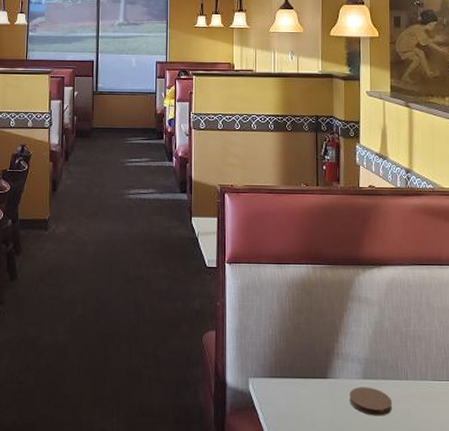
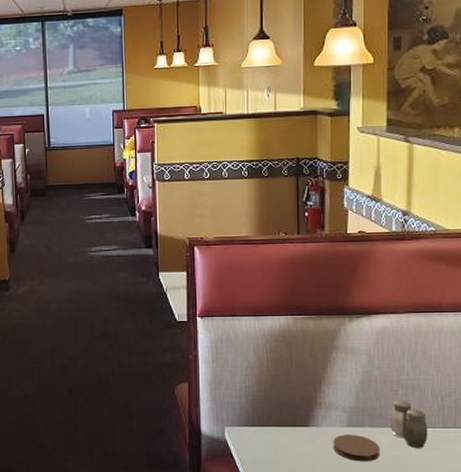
salt and pepper shaker: none [400,352,434,402] -> present [390,400,428,448]

